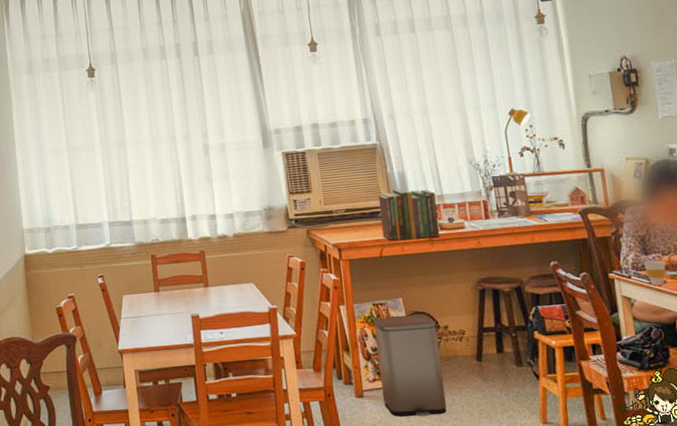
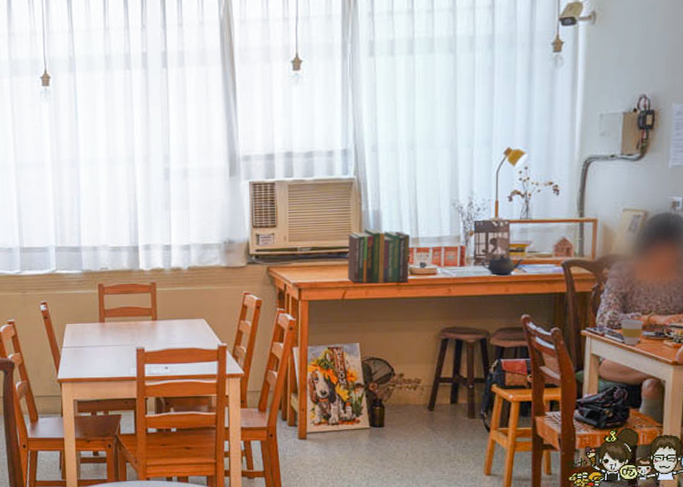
pedal bin: present [374,315,447,417] -> none [327,361,391,461]
teapot: none [504,205,544,226] -> present [481,254,525,276]

